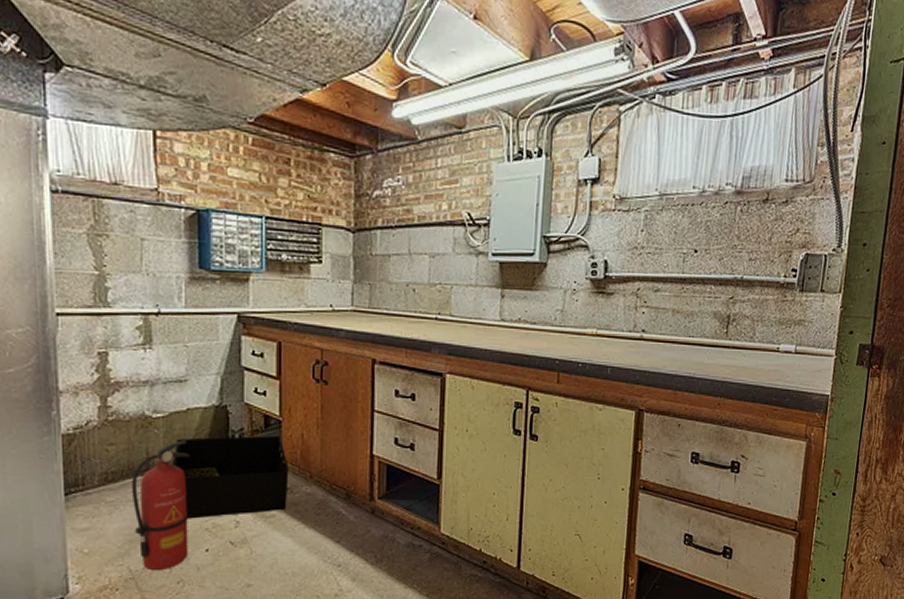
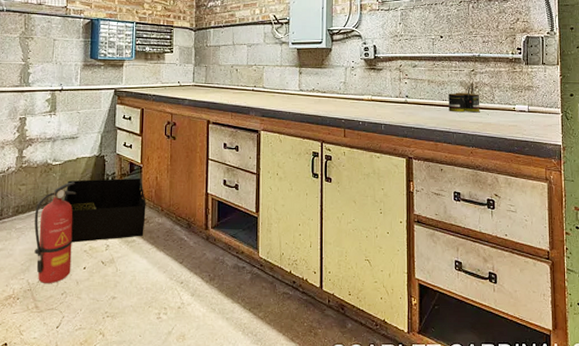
paint can: none [695,318,737,354] -> present [448,86,480,113]

